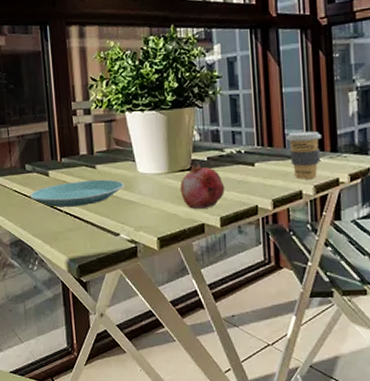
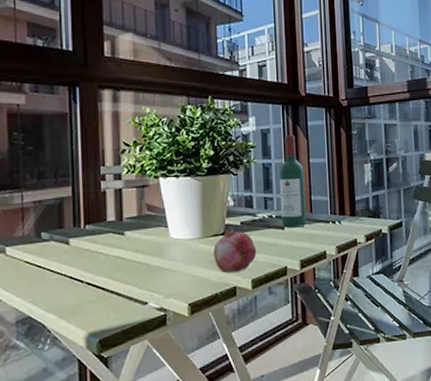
plate: present [29,179,125,207] -> none [44,246,155,278]
wine bottle: none [247,62,279,165] -> present [279,135,307,228]
coffee cup: present [285,131,322,180] -> none [312,197,343,241]

